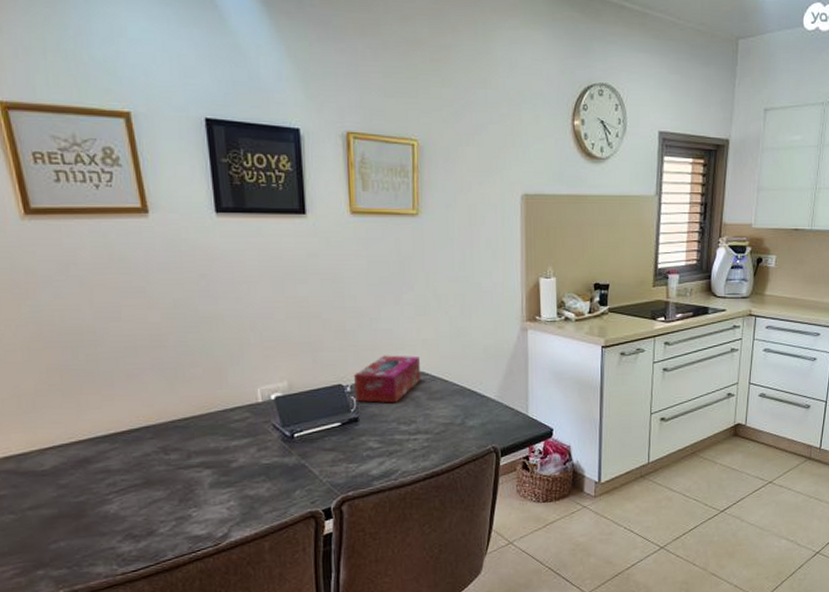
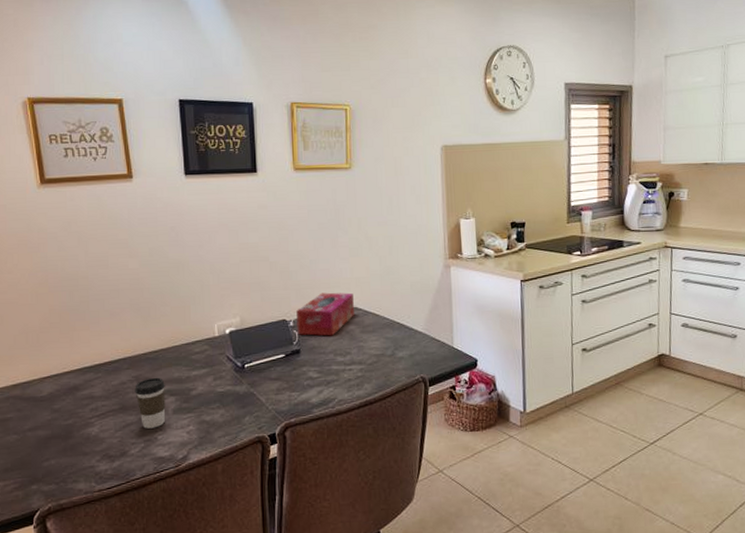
coffee cup: none [161,448,201,505] -> present [135,377,166,429]

